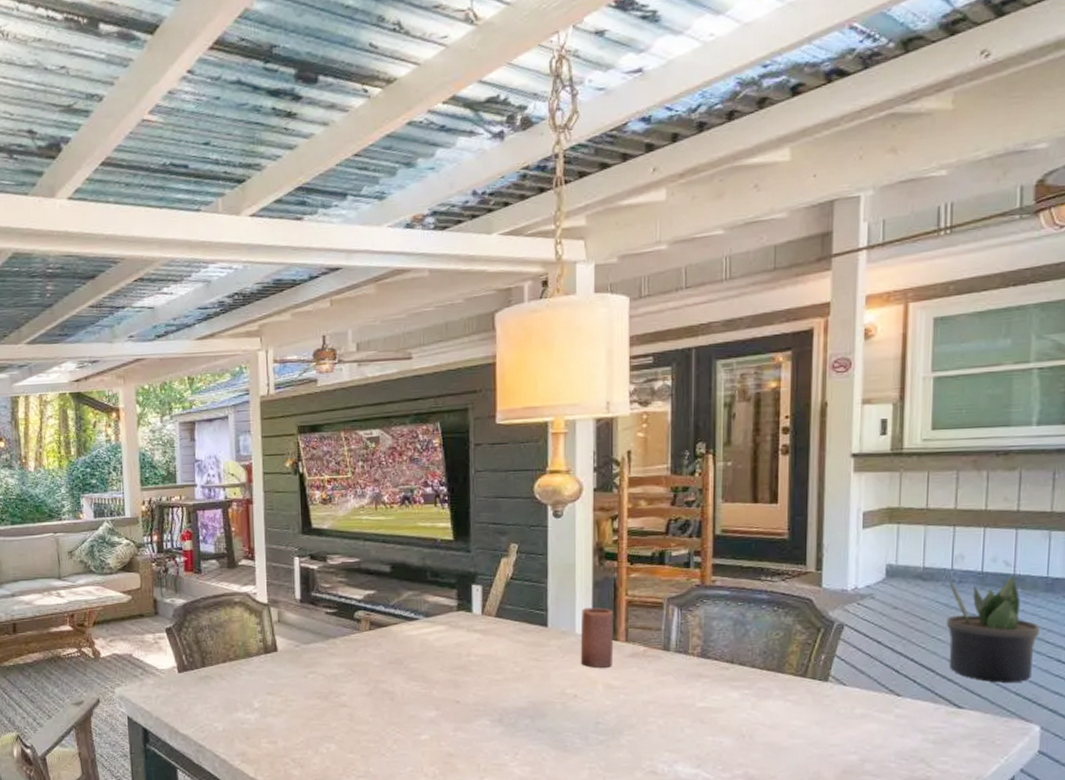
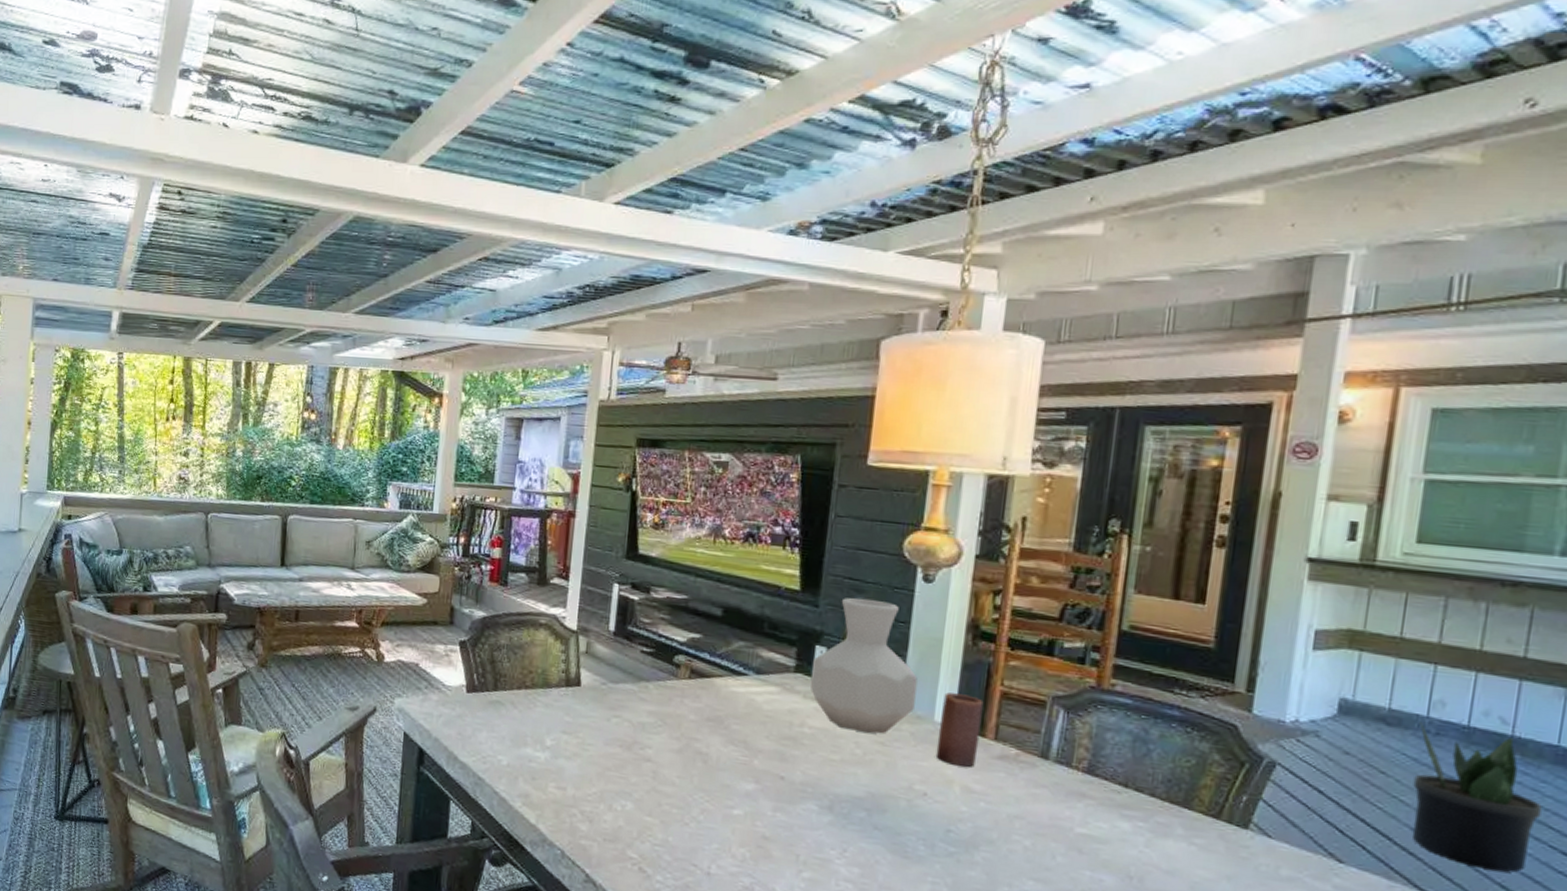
vase: none [472,538,559,653] -> present [811,597,918,734]

